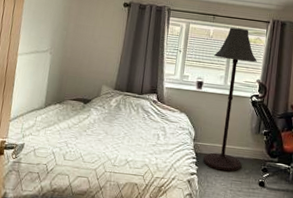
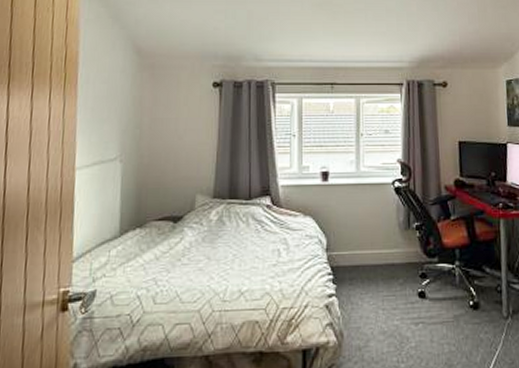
floor lamp: present [202,28,257,172] -> none [337,97,394,285]

